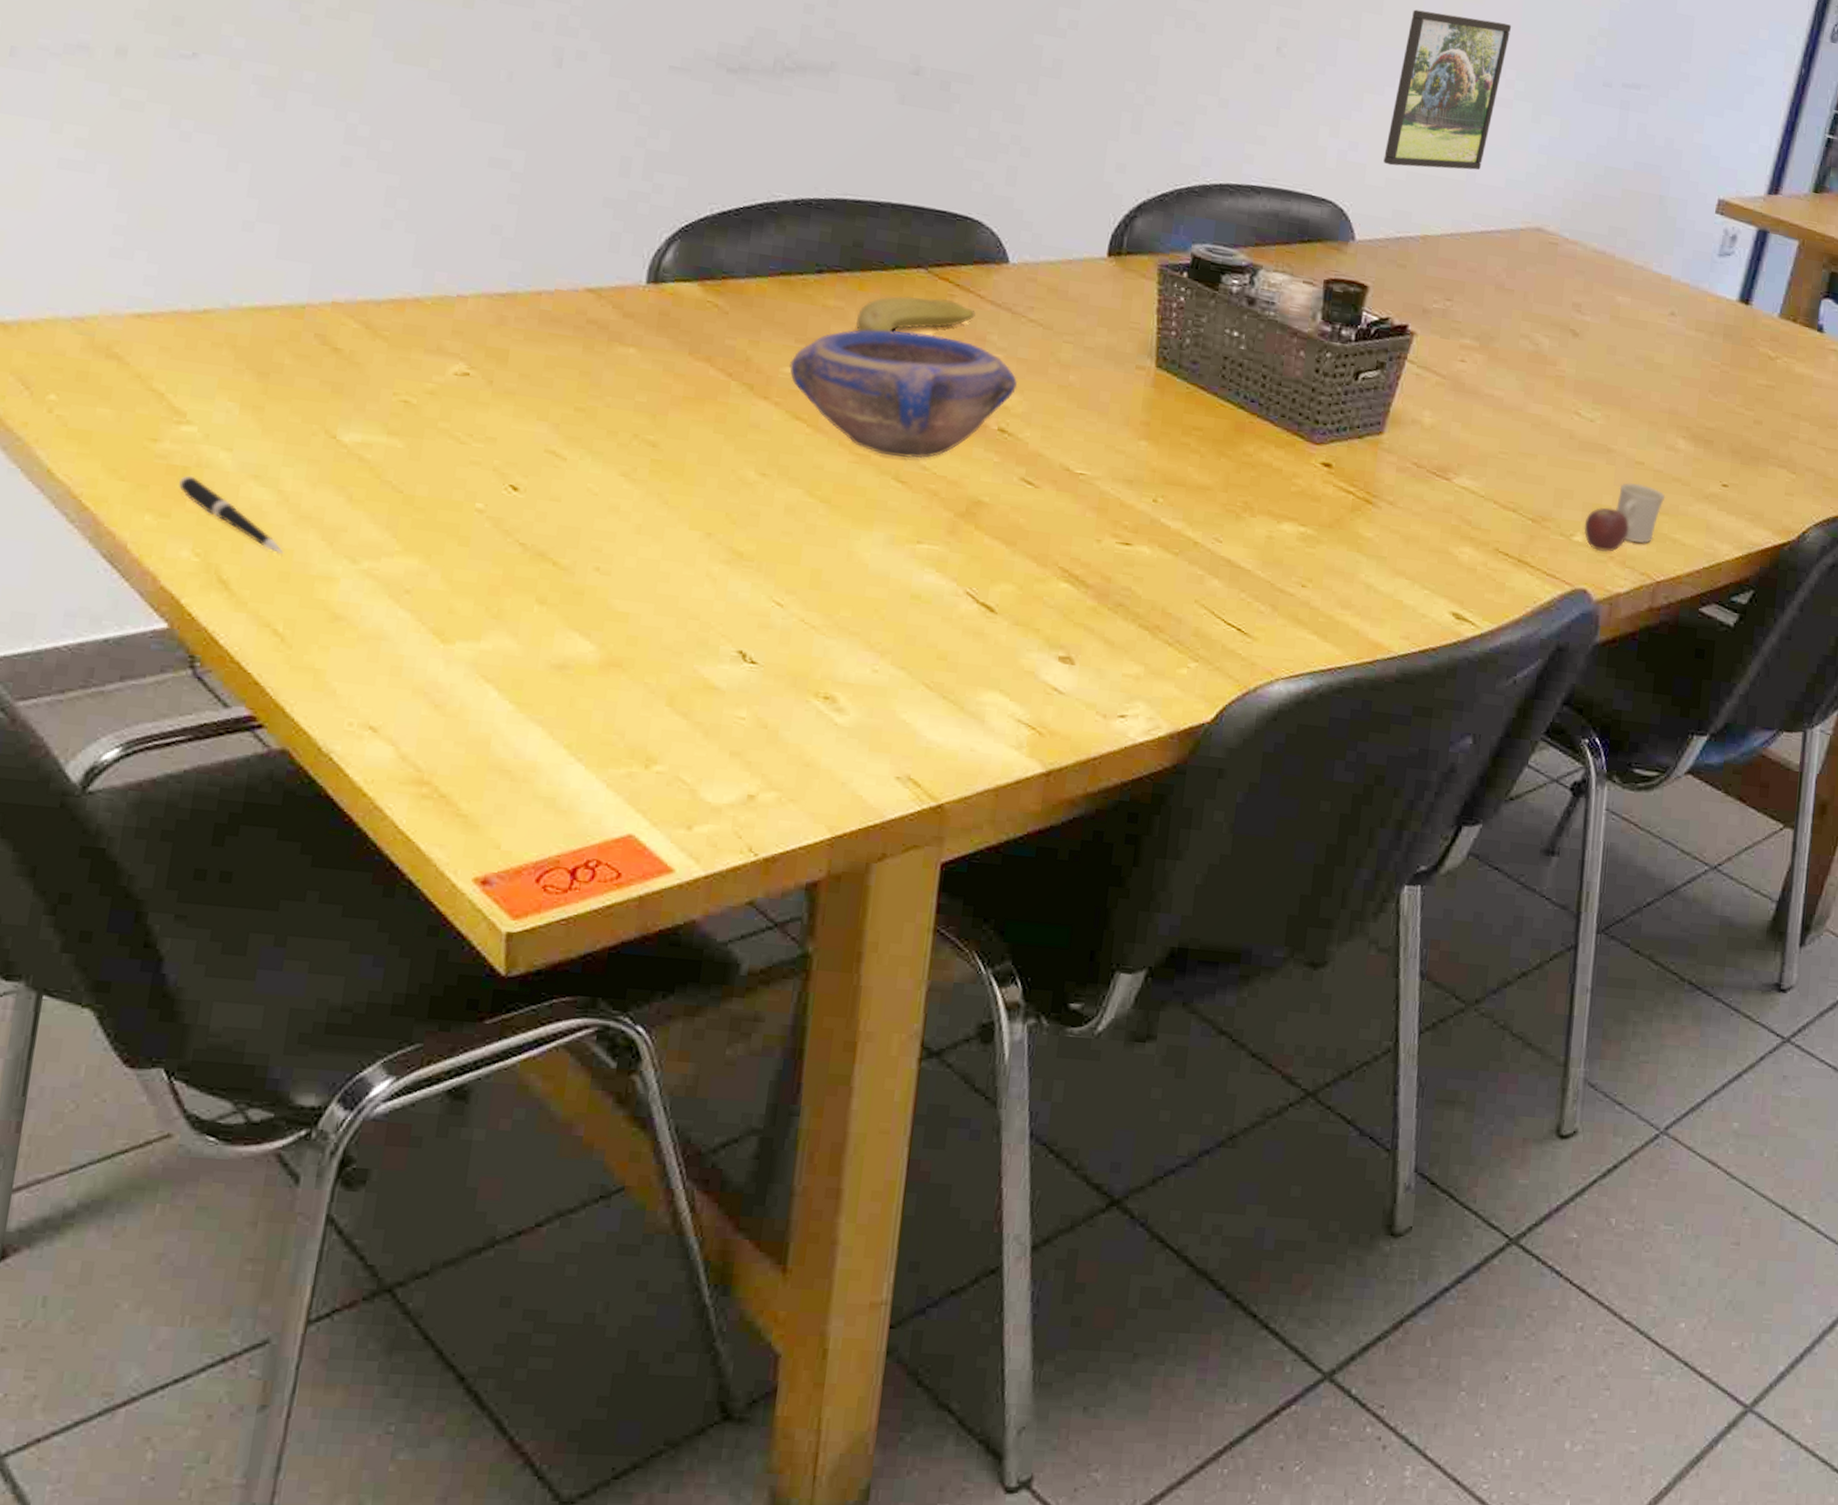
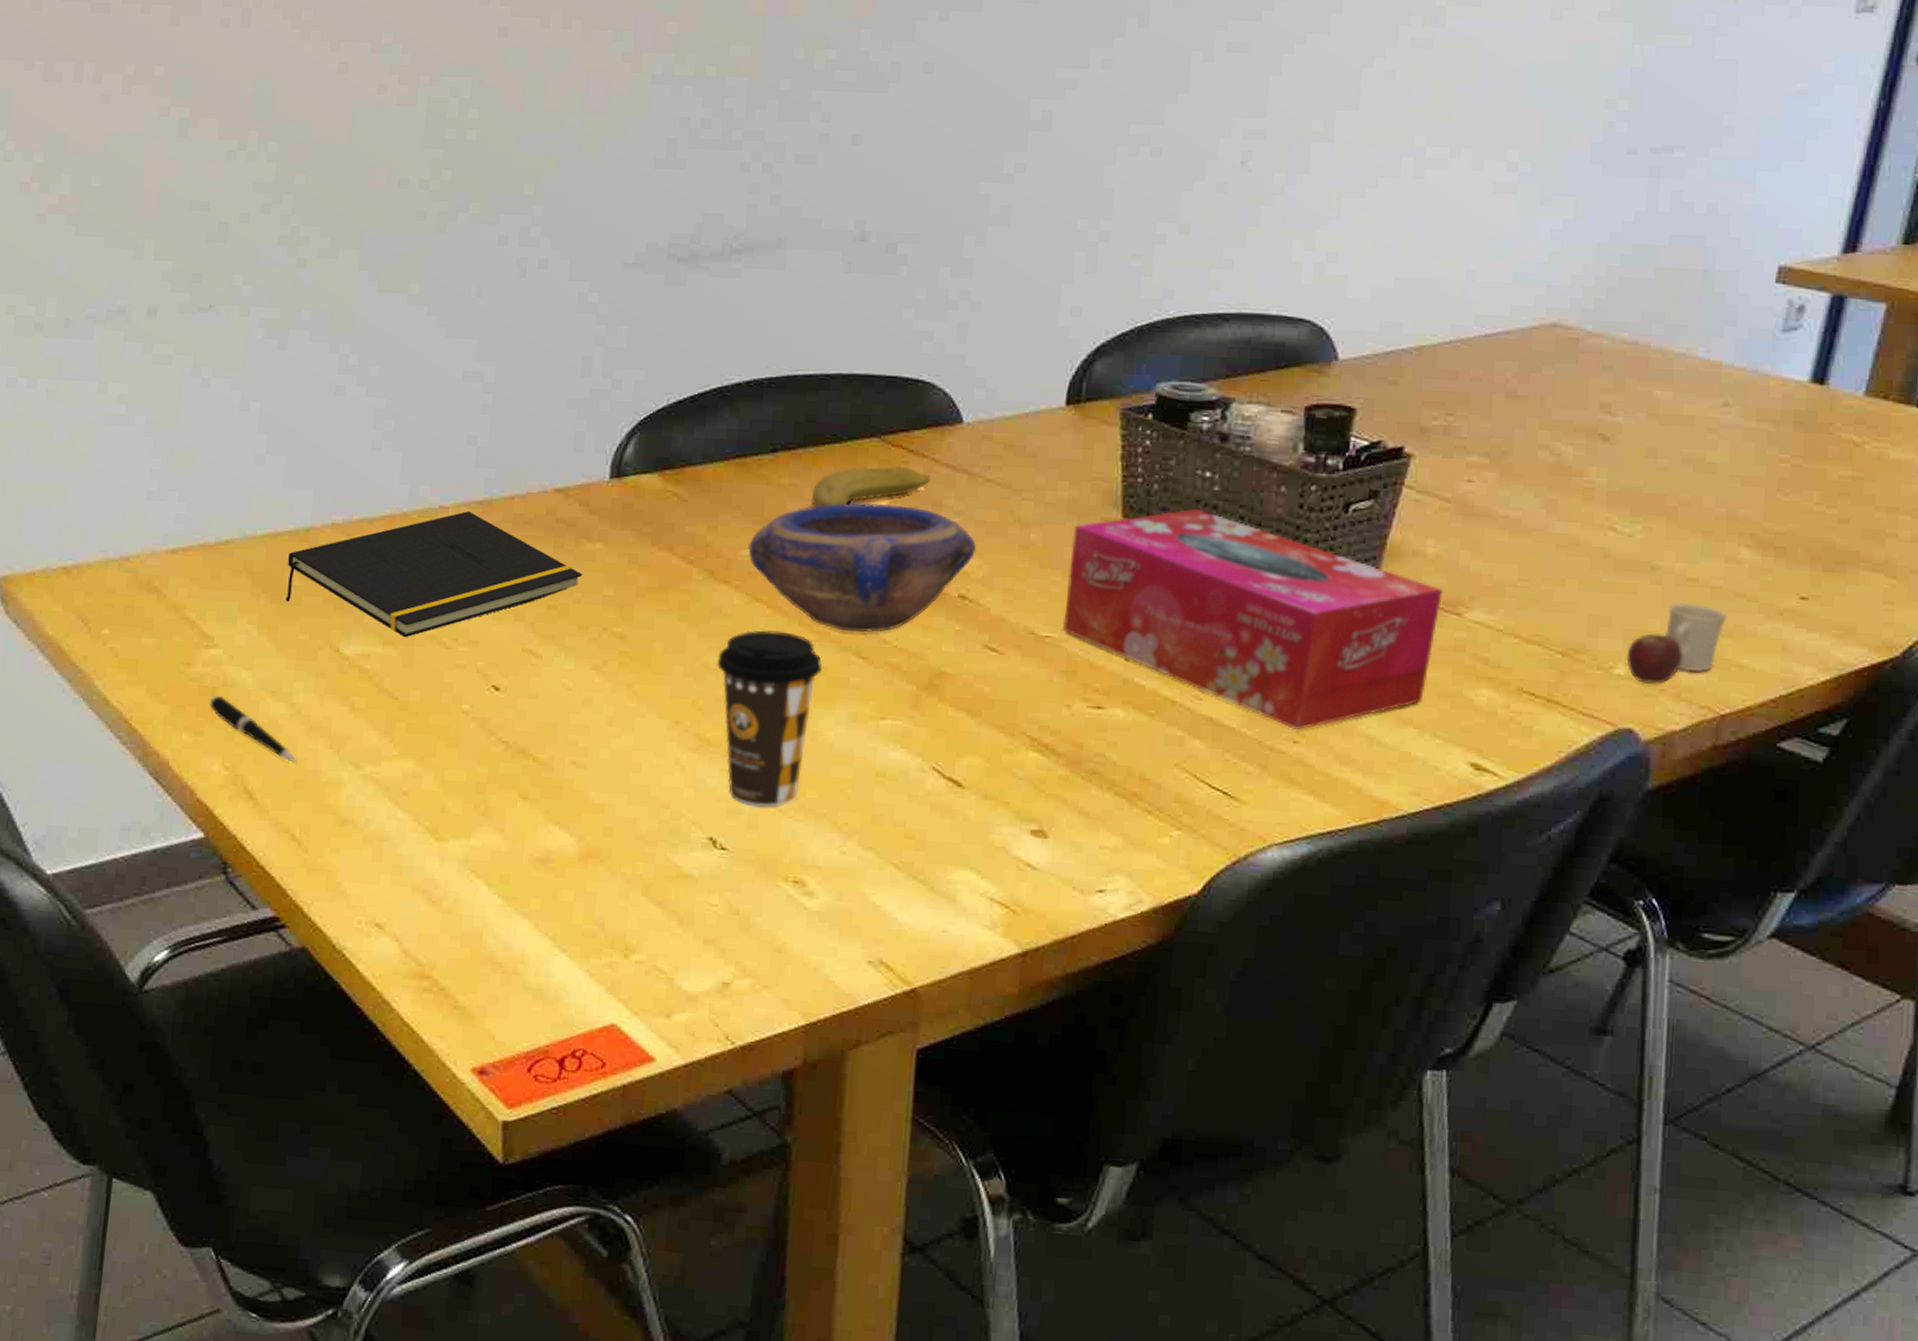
notepad: none [274,302,614,429] -> present [285,511,583,638]
coffee cup: none [753,447,861,624] -> present [717,630,822,808]
tissue box: none [1097,364,1436,576] -> present [1063,508,1442,731]
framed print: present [1383,9,1512,171] -> none [1367,99,1512,274]

